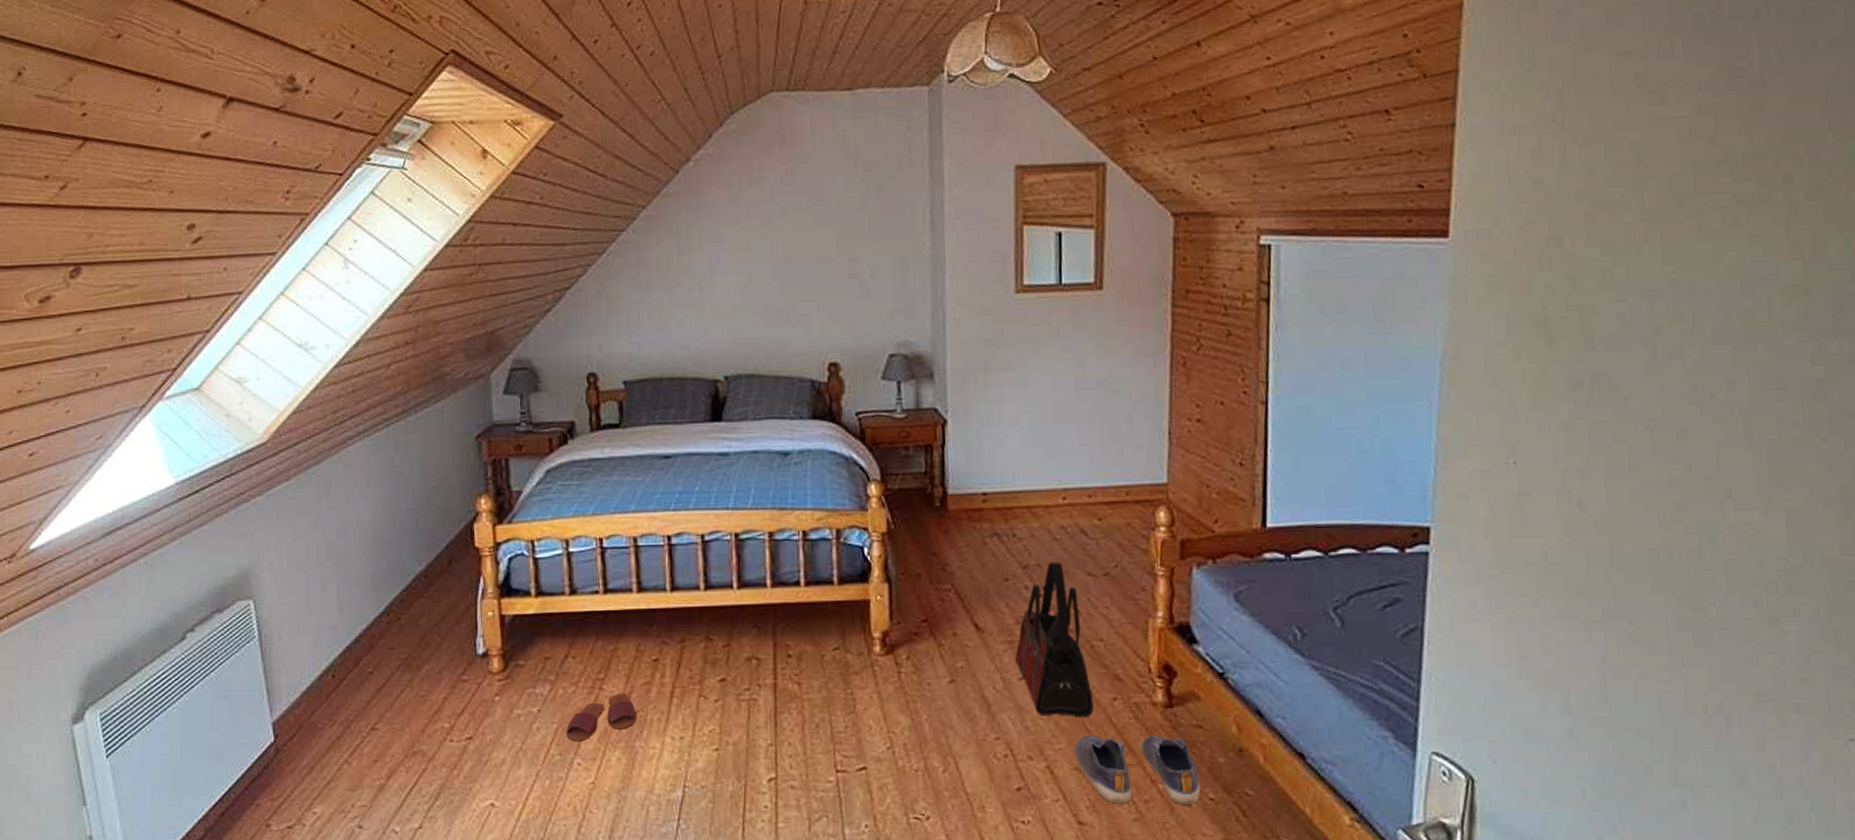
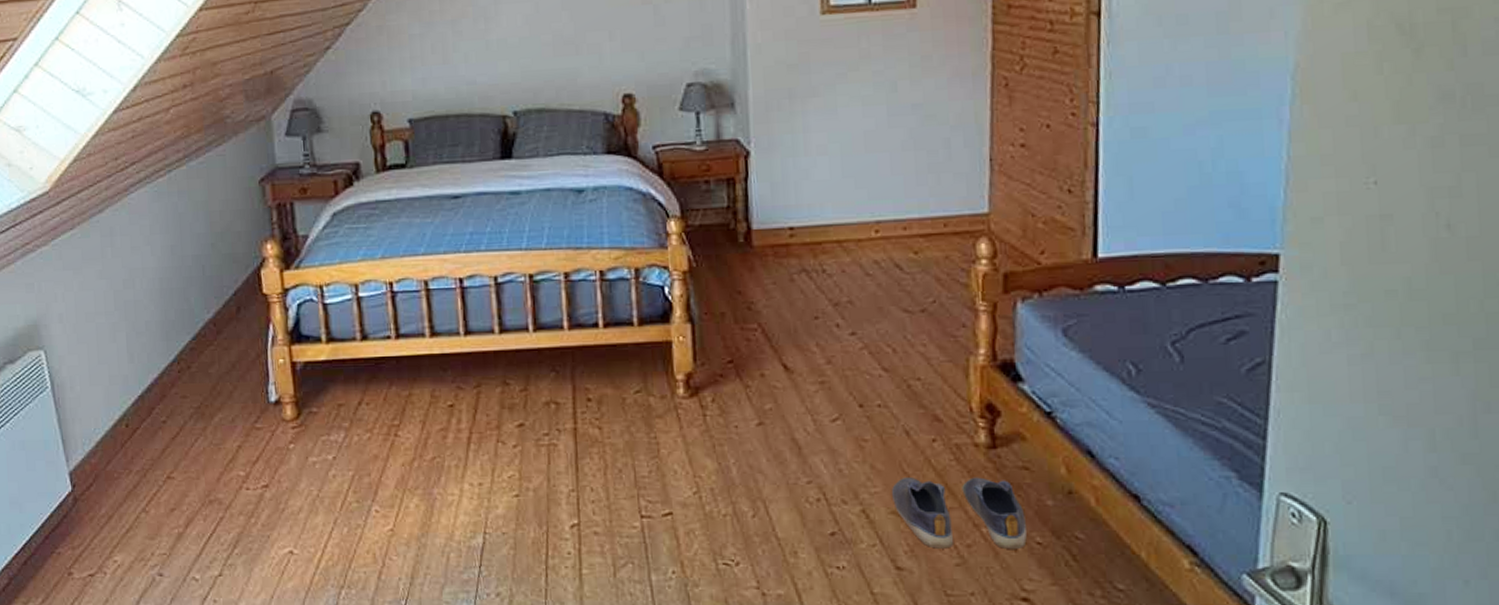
slippers: present [566,694,636,742] -> none [363,440,433,489]
duffel bag: present [1014,562,1094,718] -> none [826,298,911,460]

